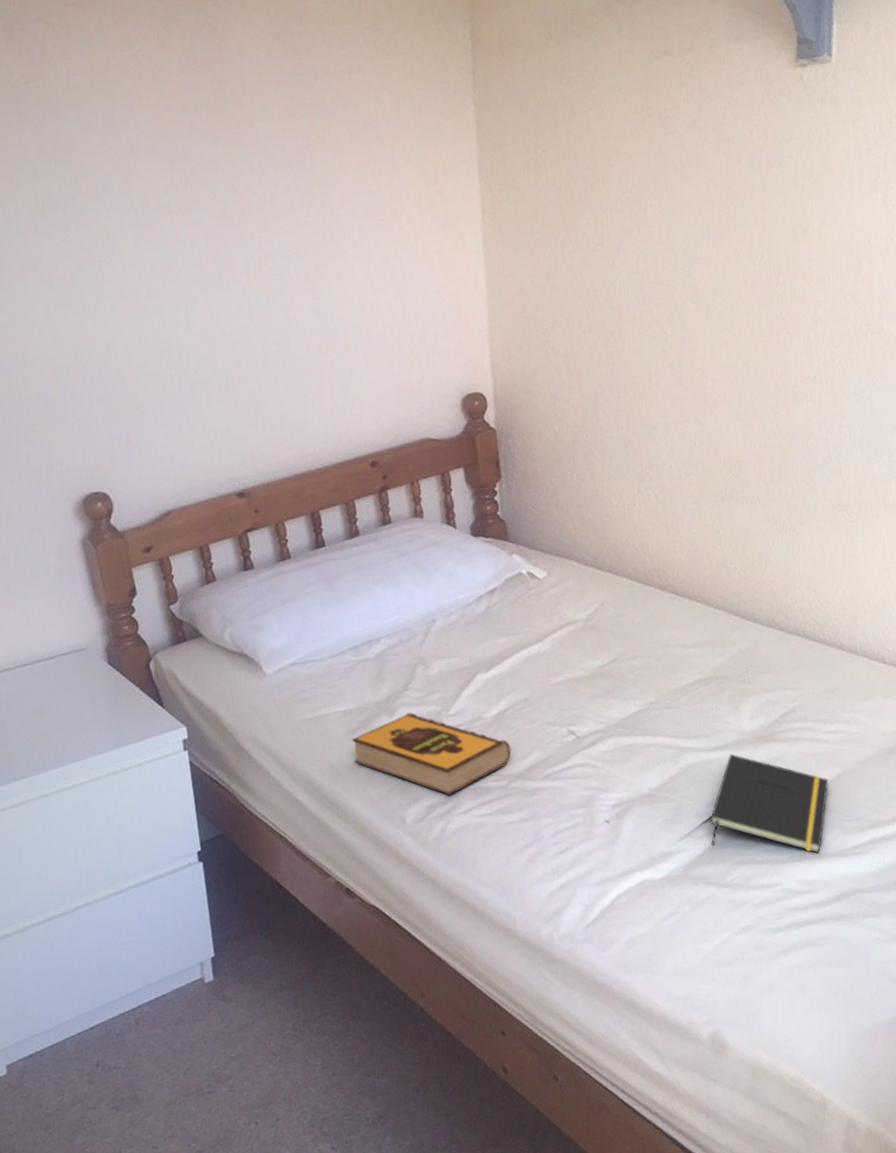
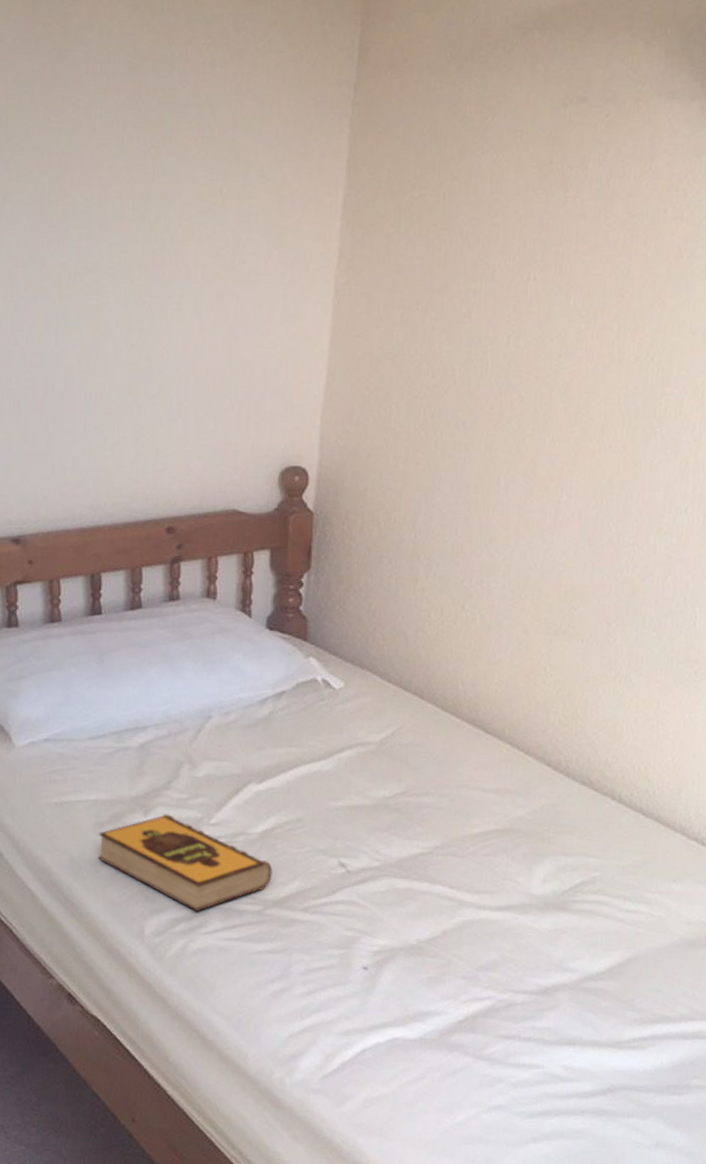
notepad: present [709,753,829,854] -> none [475,917,617,1040]

